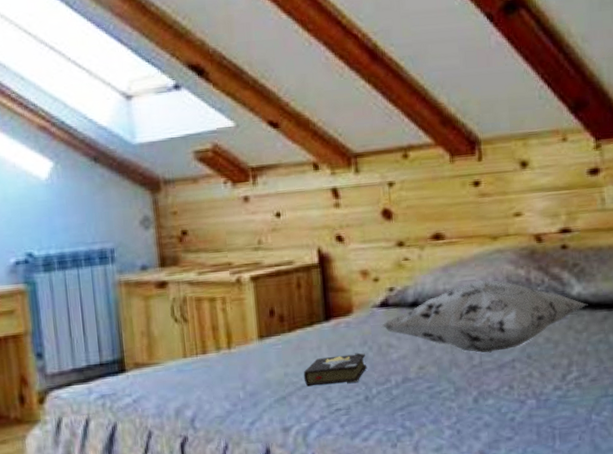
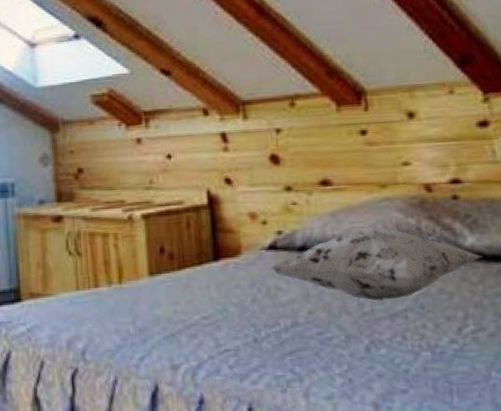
hardback book: present [303,352,367,386] -> none [192,294,256,325]

